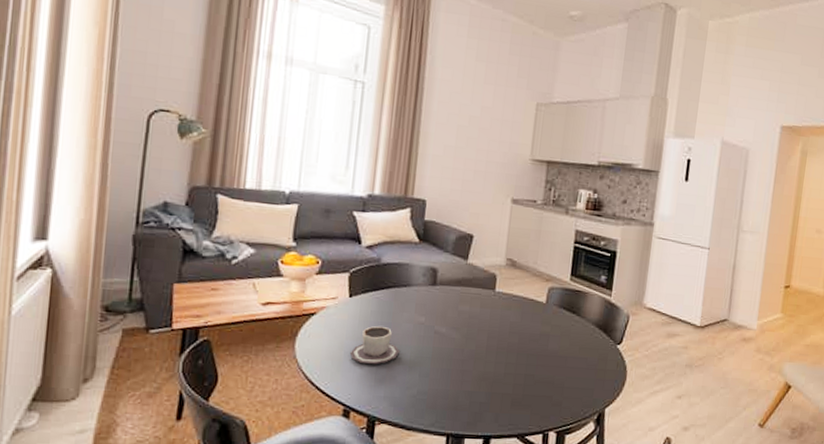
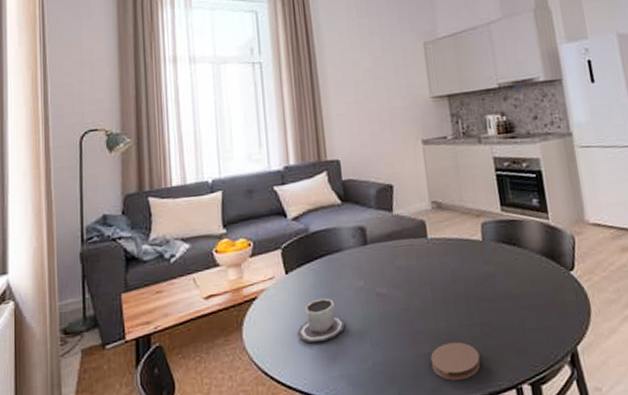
coaster: none [471,386,518,420] -> present [430,342,481,381]

